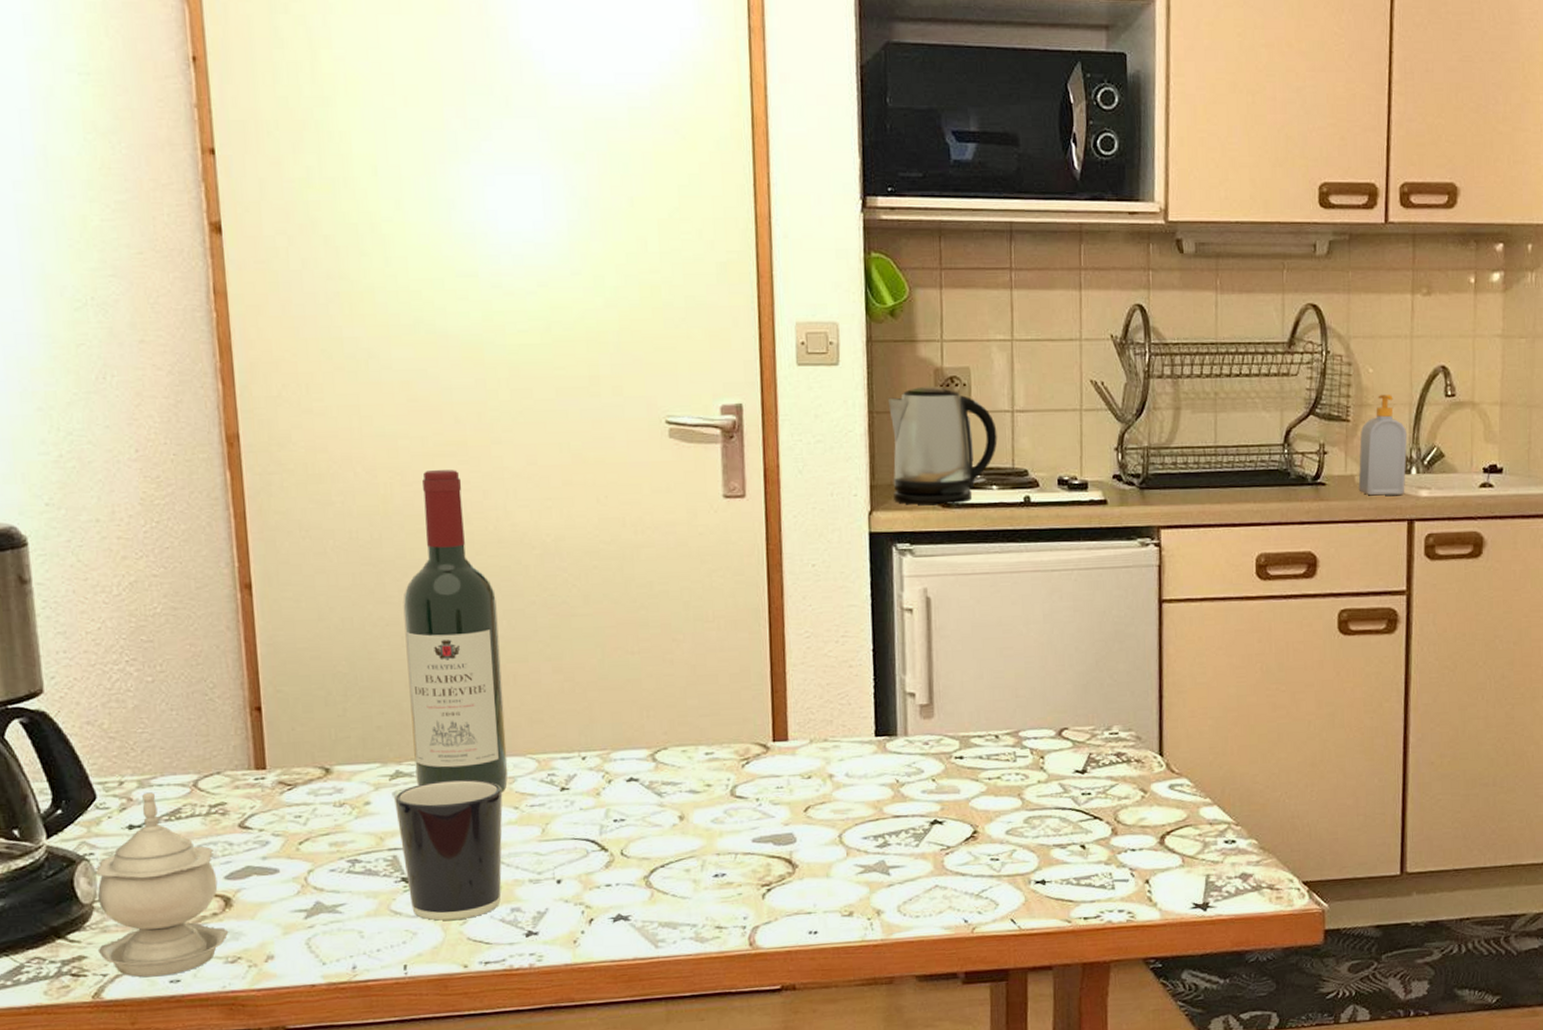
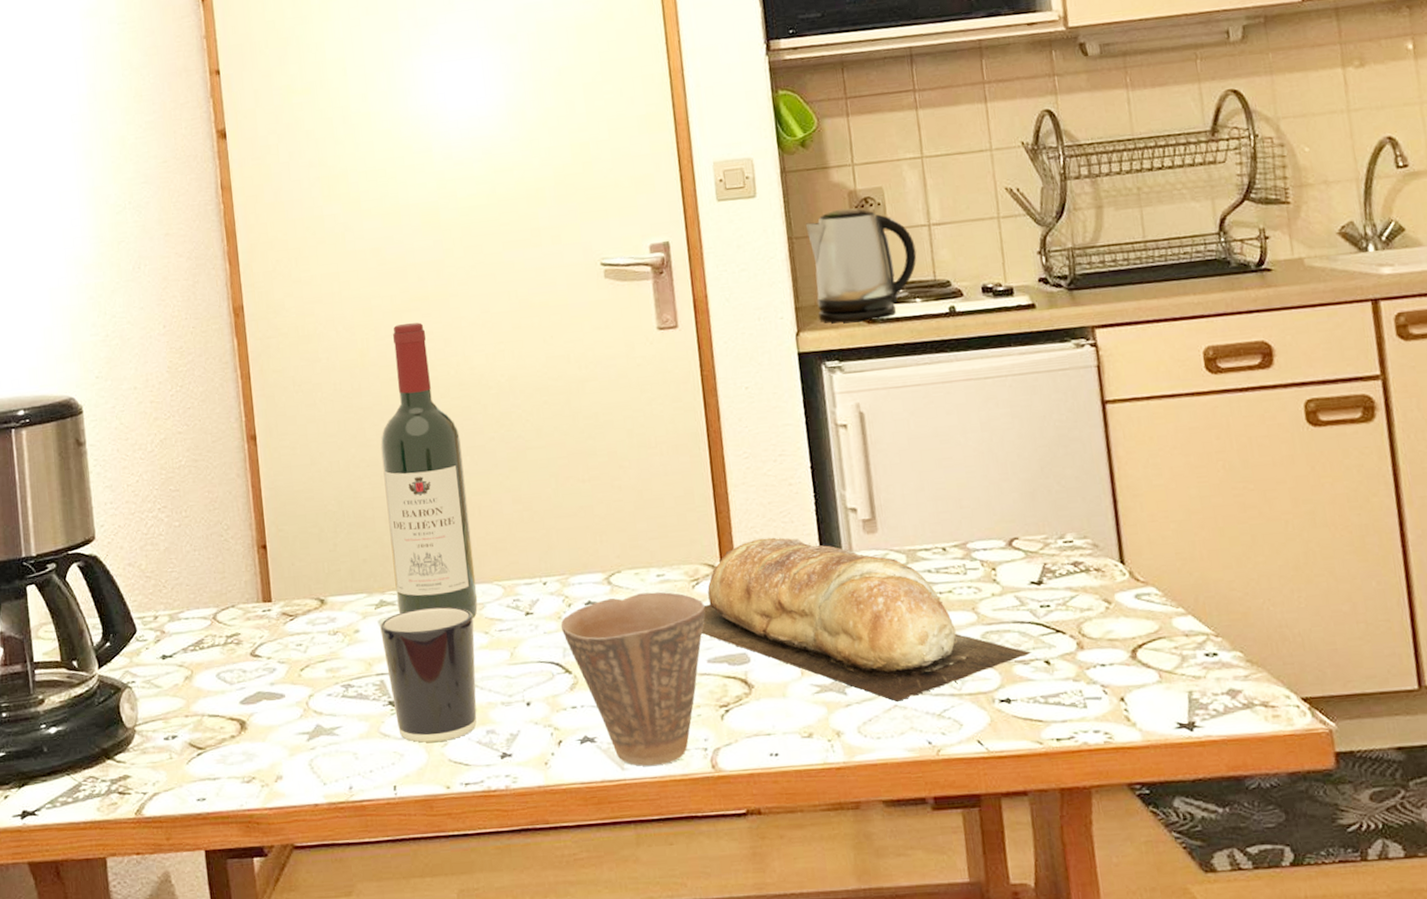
sugar bowl: present [95,792,229,978] -> none [136,625,245,796]
cup: none [598,770,754,944] -> present [560,591,706,766]
bread loaf: none [748,719,1069,882] -> present [701,537,1031,702]
soap bottle: present [1358,394,1408,496] -> none [1304,171,1364,278]

